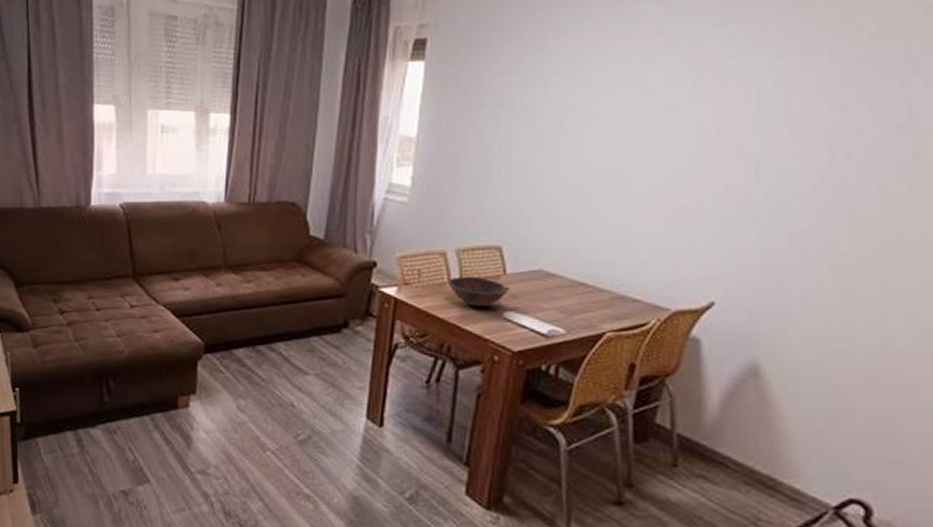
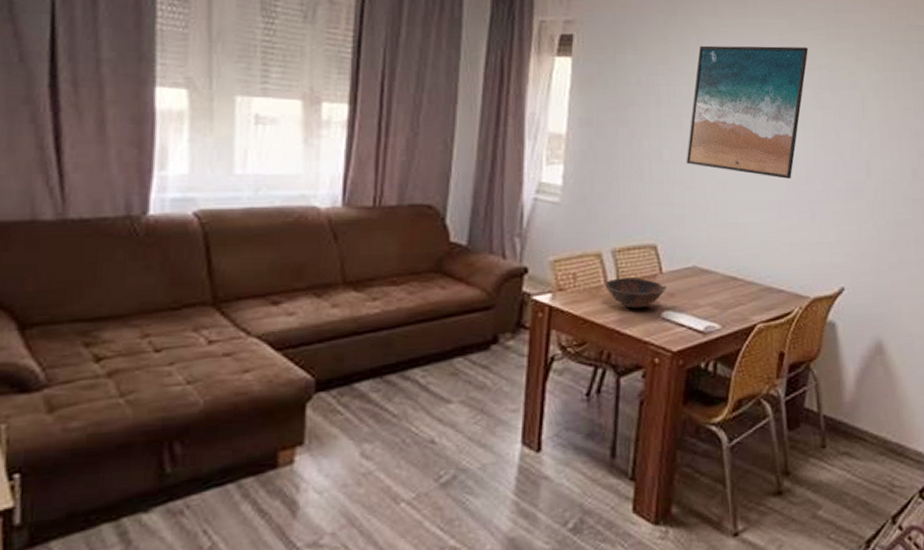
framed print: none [537,34,690,182] -> present [686,45,808,179]

